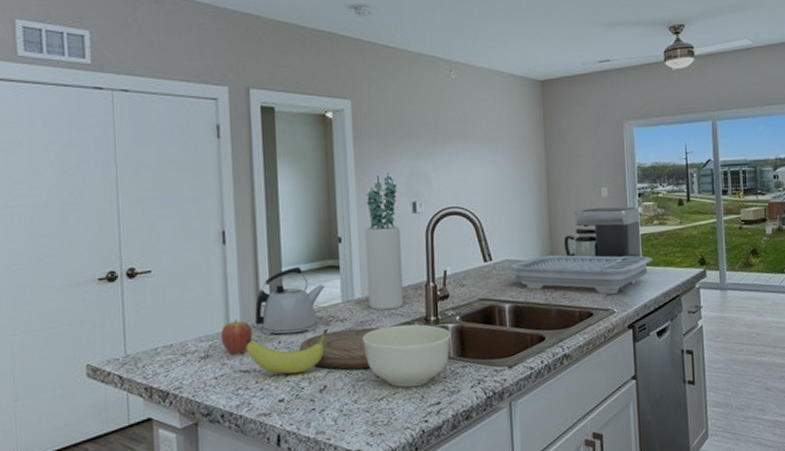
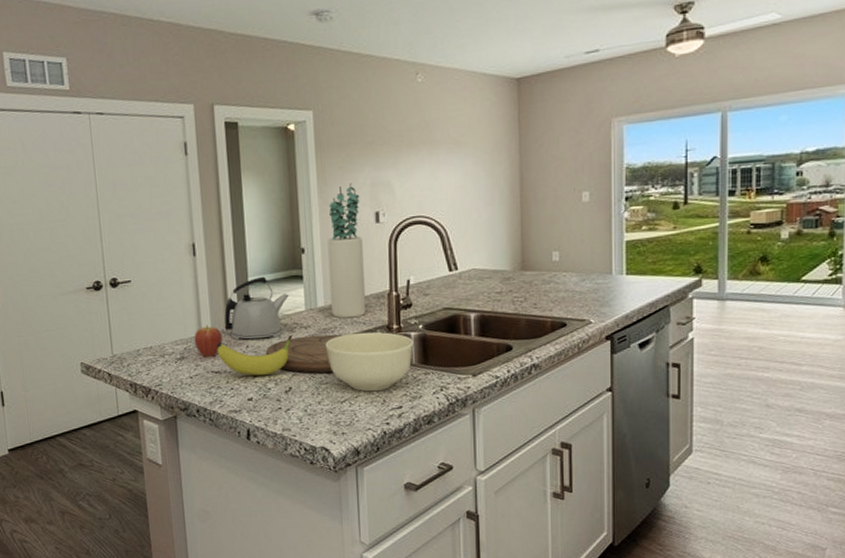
dish rack: present [509,255,653,295] -> none [476,263,639,305]
coffee maker: present [563,206,641,258] -> none [536,211,626,267]

